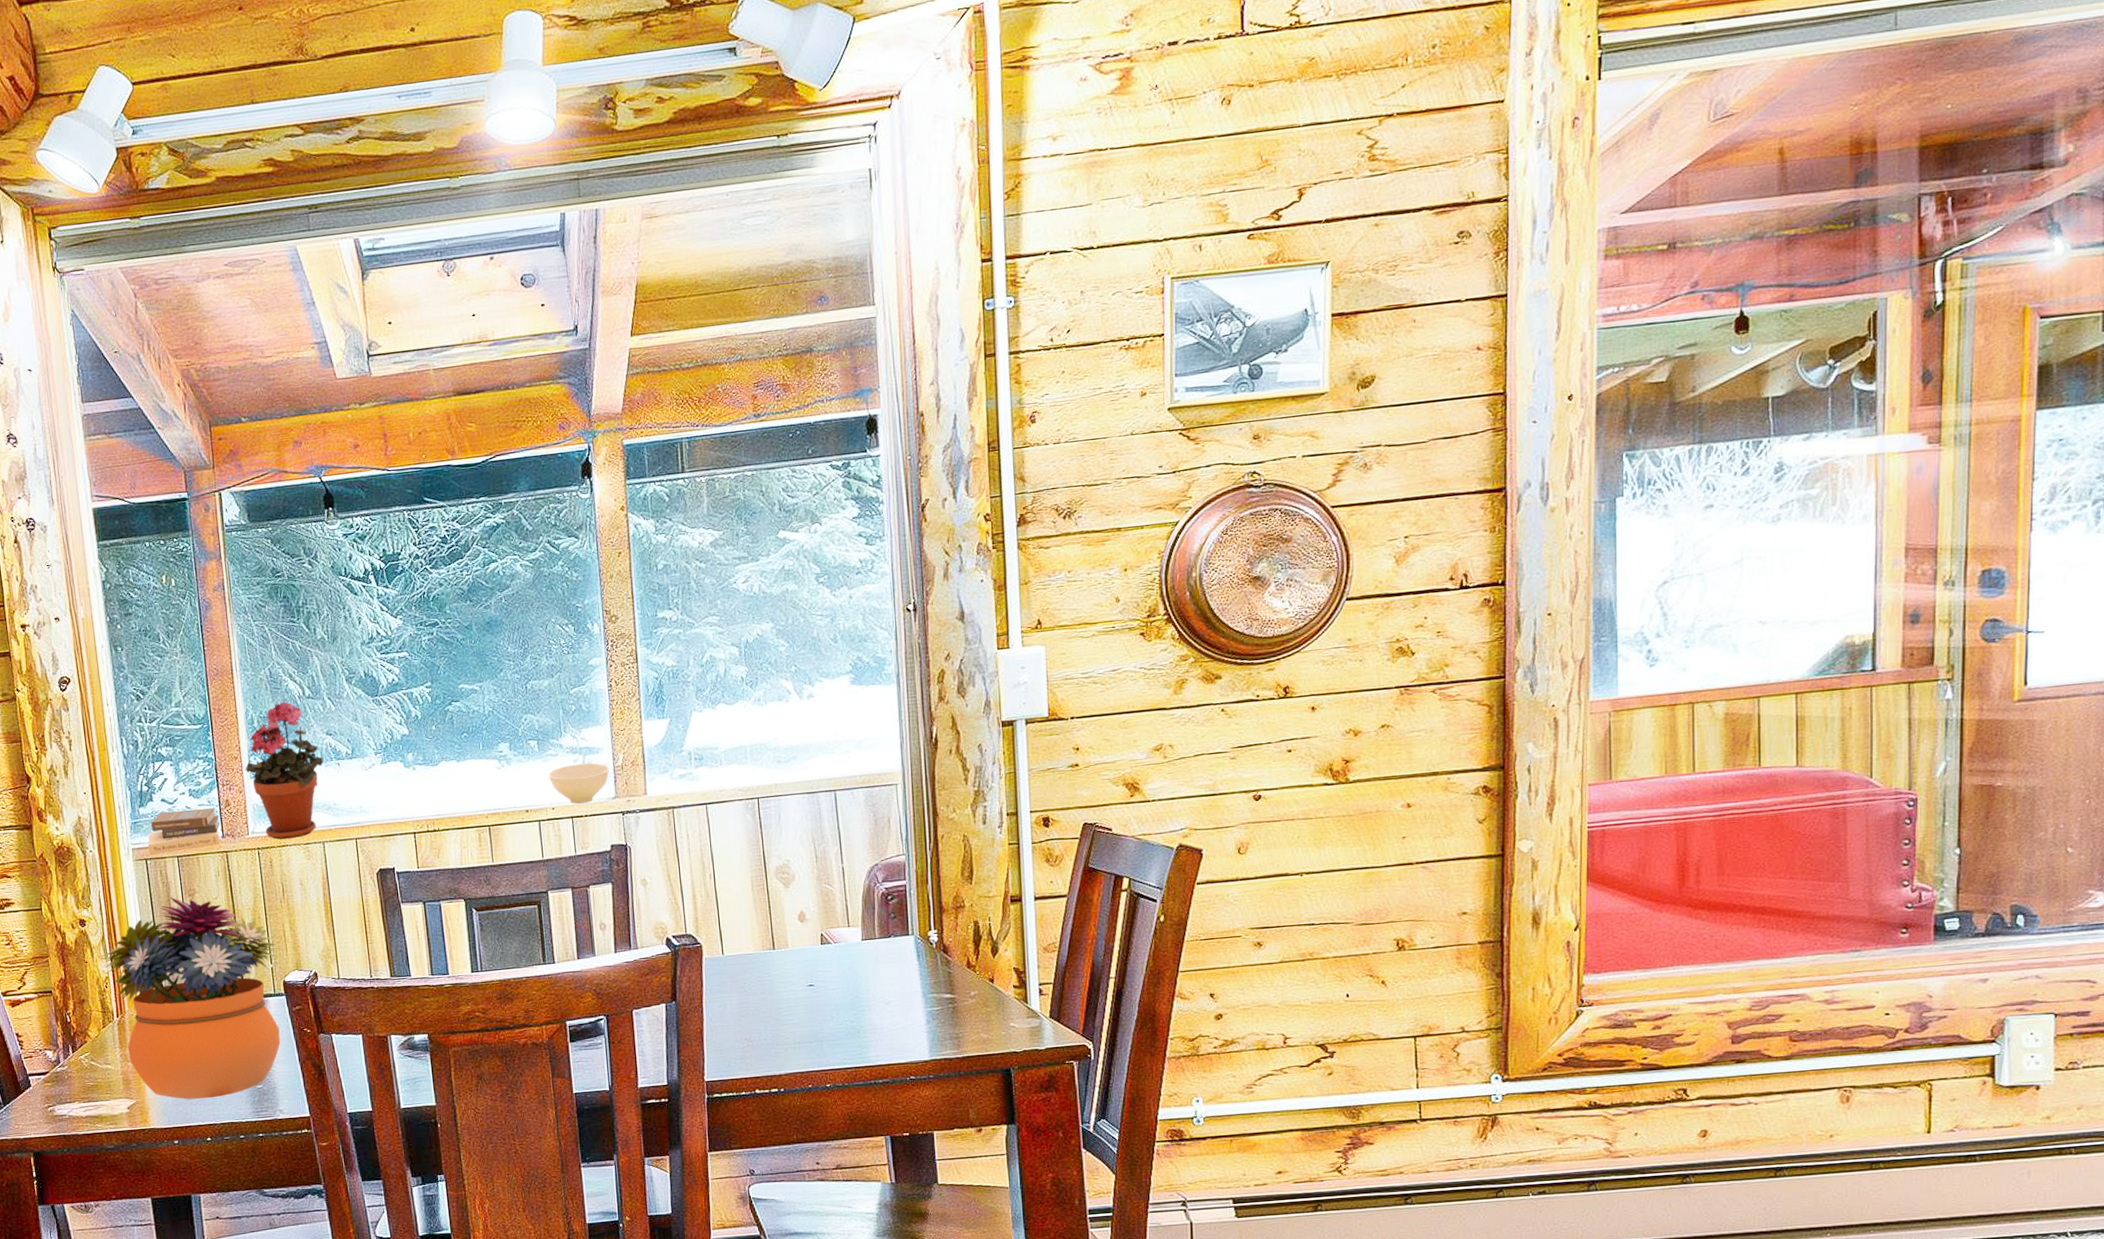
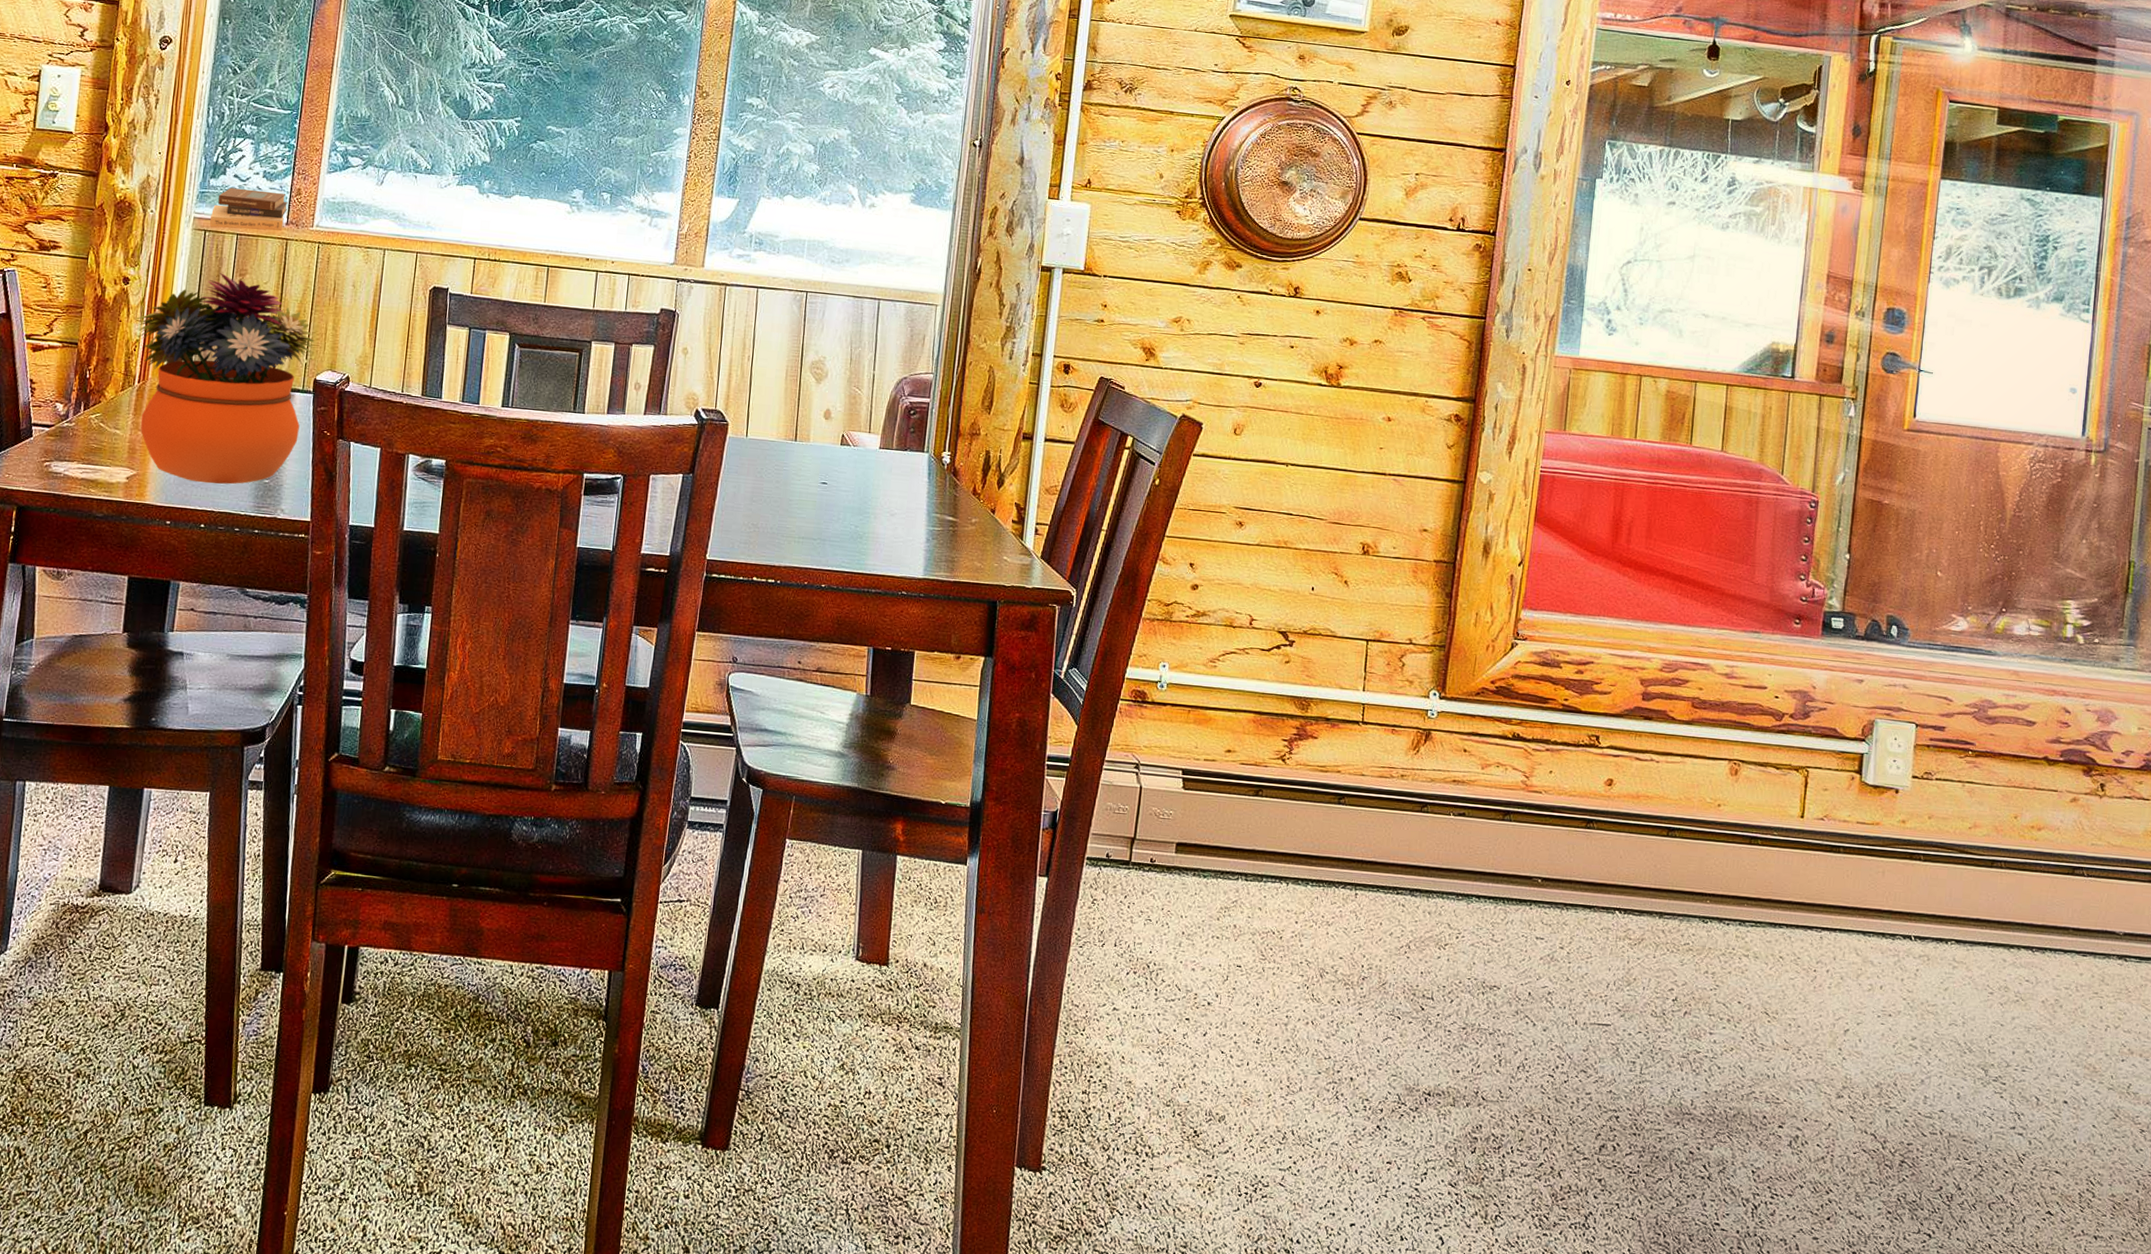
potted plant: present [245,701,324,840] -> none [323,105,402,240]
bowl: present [548,763,610,805] -> none [614,223,674,264]

